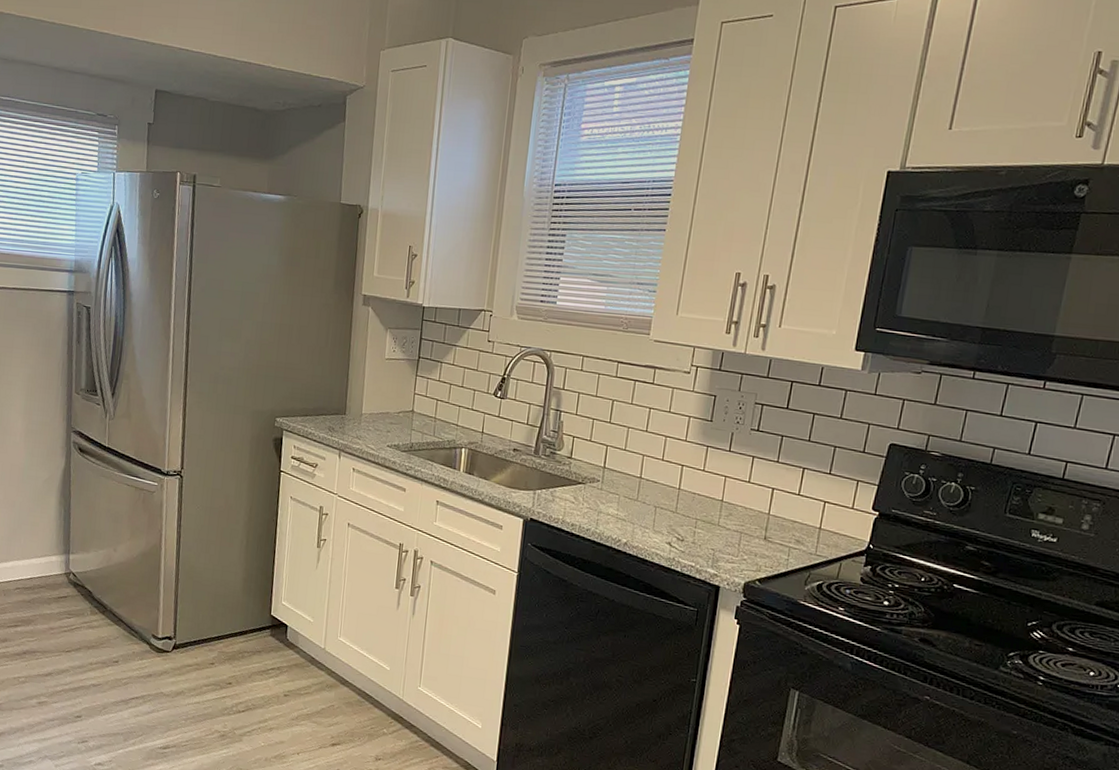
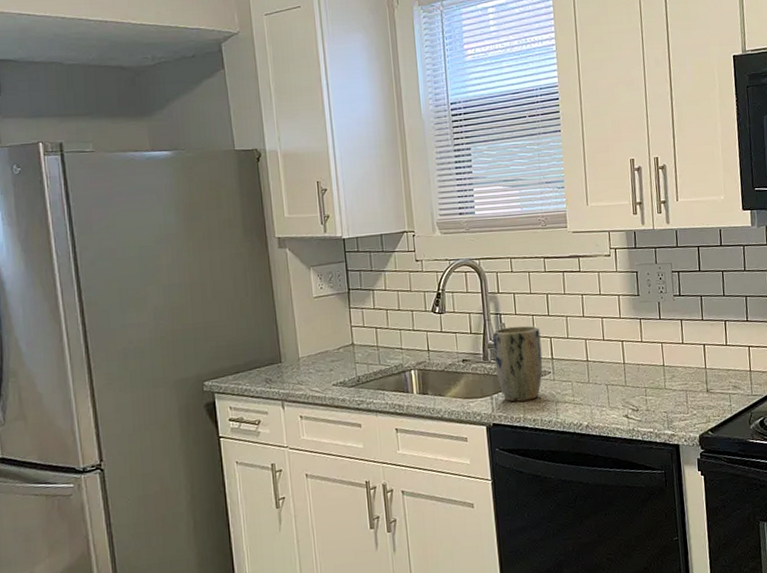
plant pot: none [544,425,598,504] -> present [492,325,543,402]

